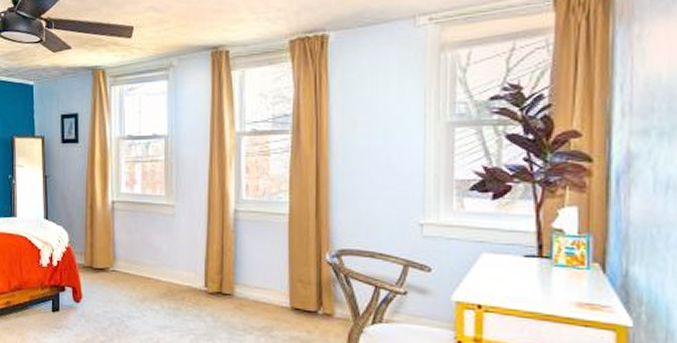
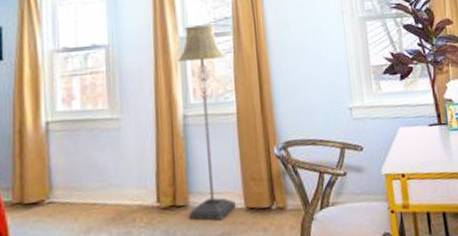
floor lamp: none [233,121,282,314] -> present [178,24,236,221]

